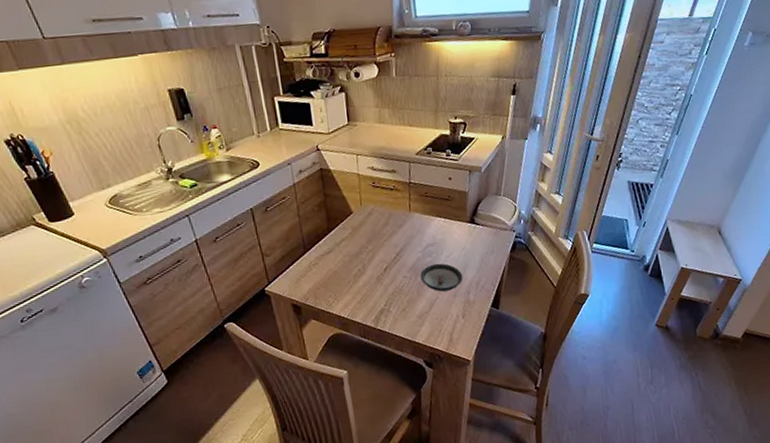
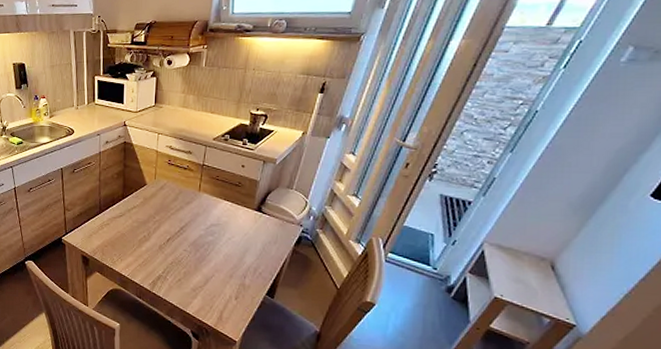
saucer: present [420,263,463,292] -> none [199,243,242,271]

